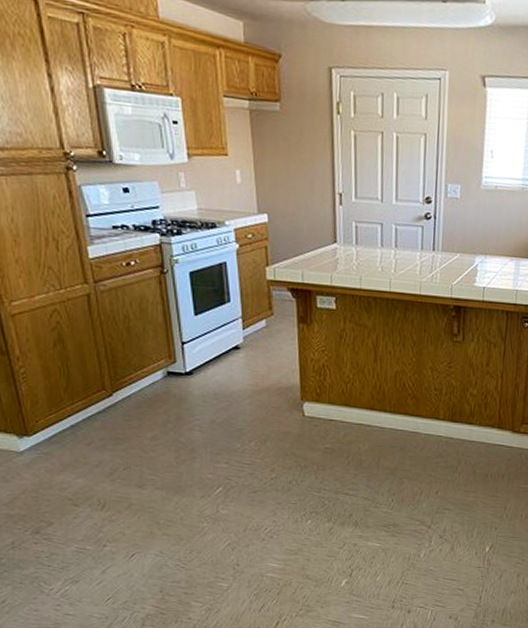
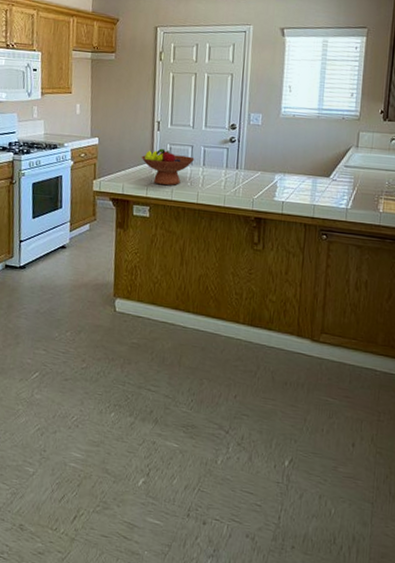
fruit bowl: none [322,227,385,272] -> present [141,148,195,186]

